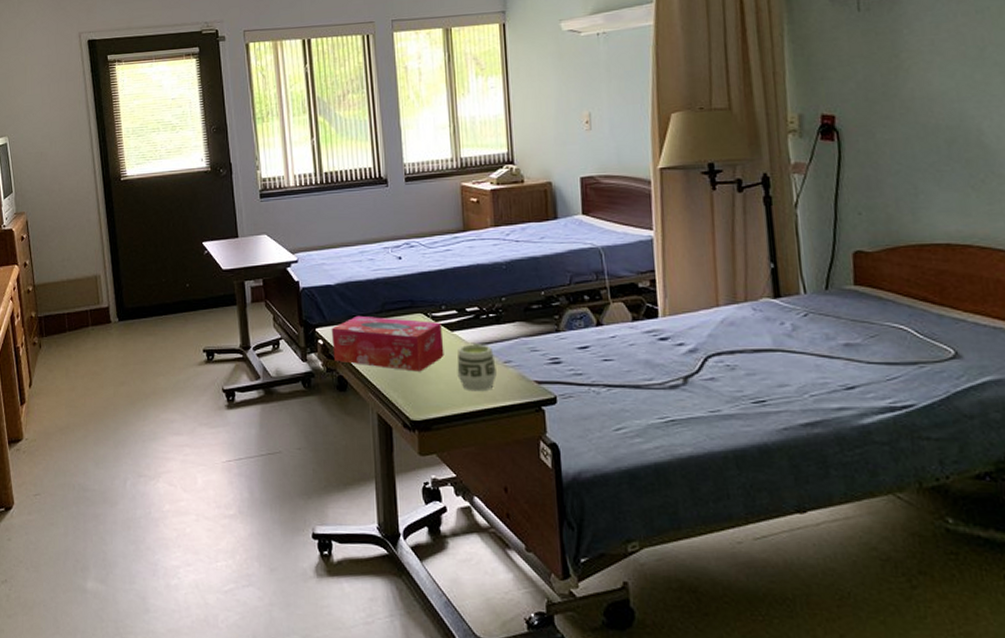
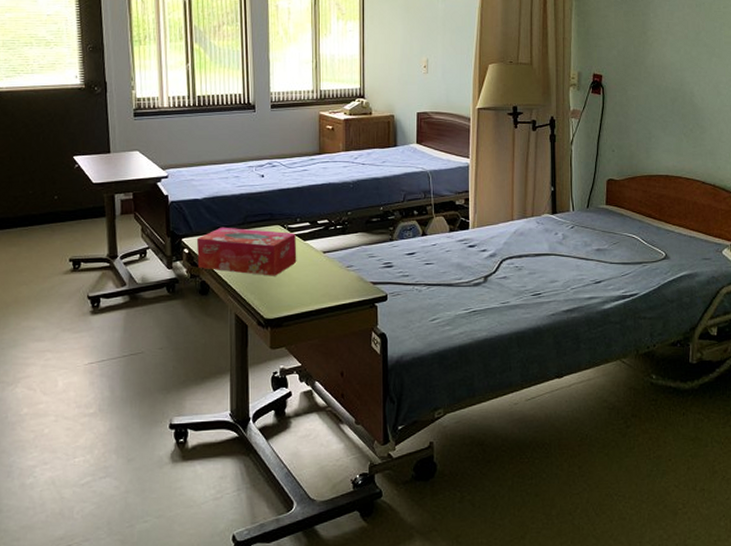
cup: present [457,344,497,392] -> none [307,251,340,292]

